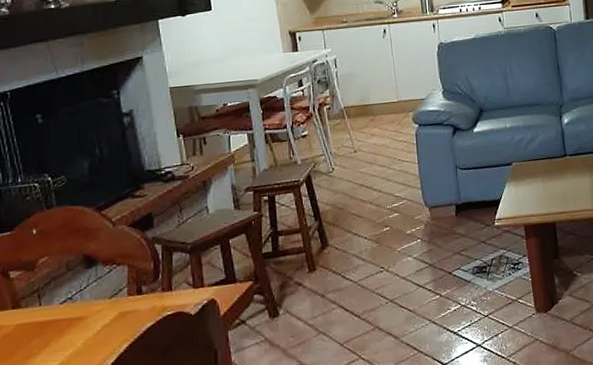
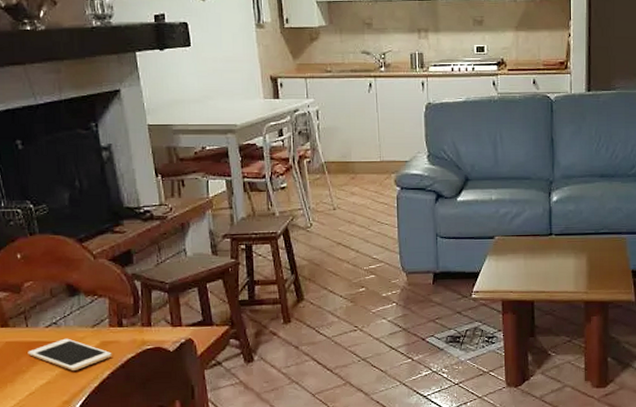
cell phone: none [40,313,130,348] -> present [28,338,112,370]

